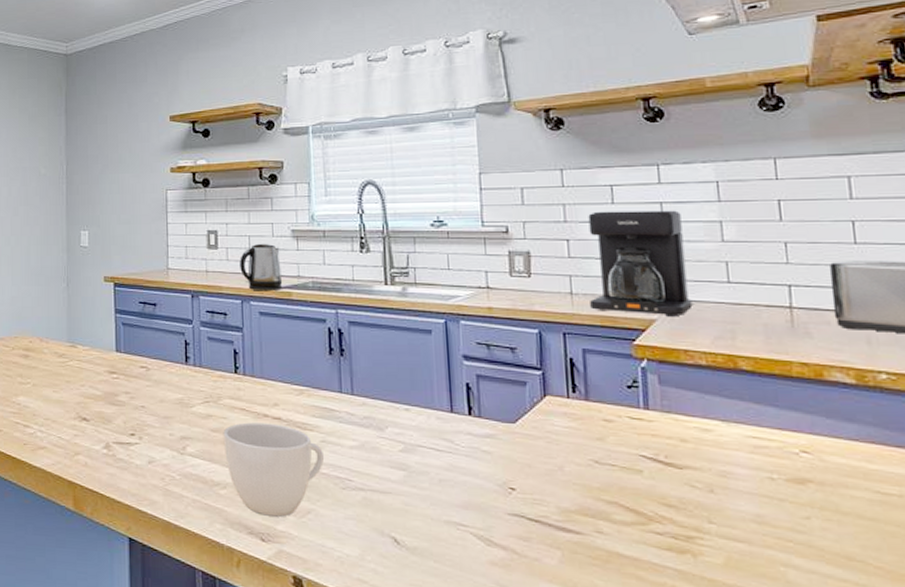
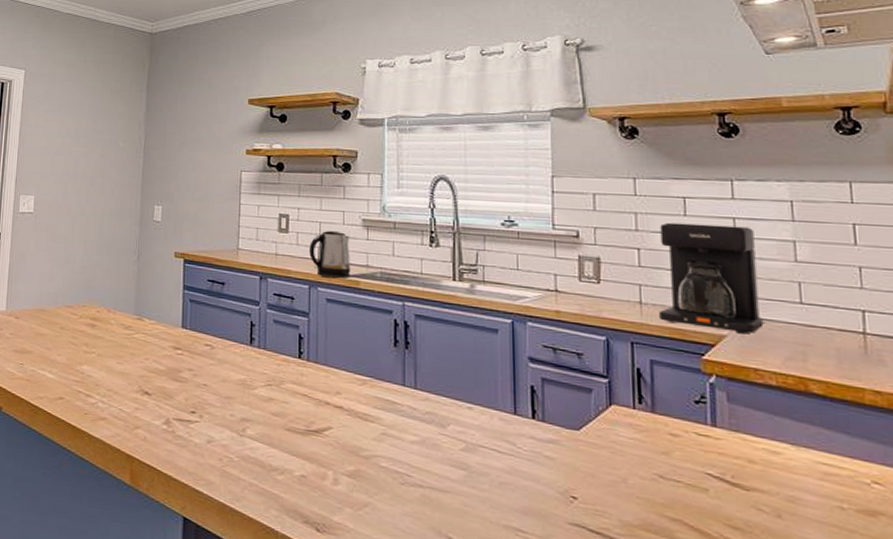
cup: present [223,422,324,517] -> none [283,408,383,508]

